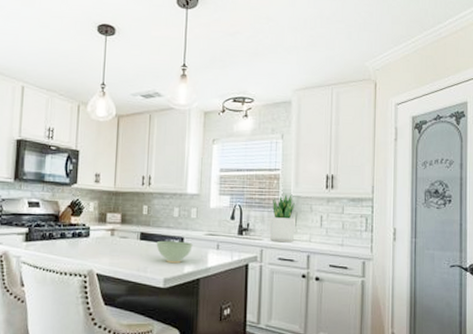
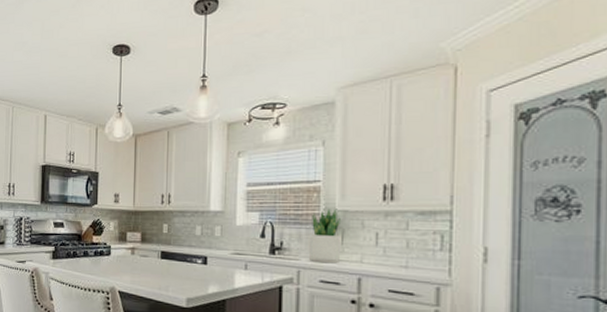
bowl: present [156,240,193,264] -> none [177,259,217,284]

